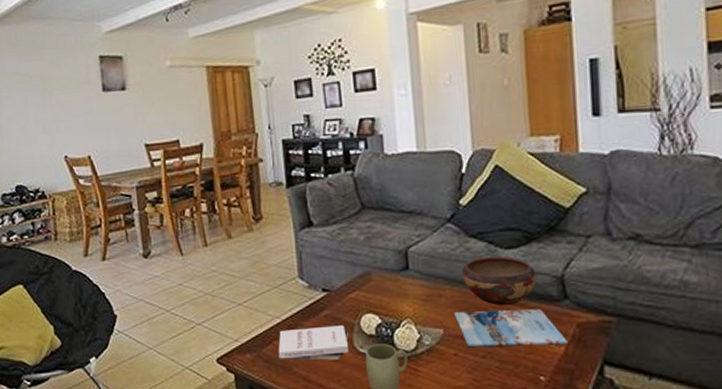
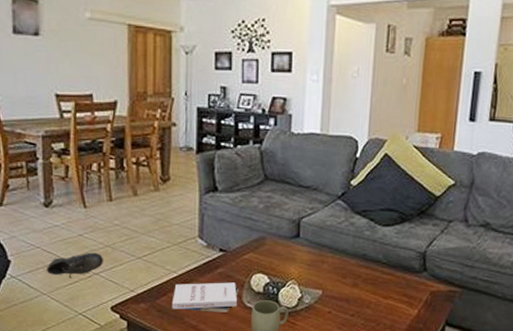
shoe: none [150,301,206,330] -> present [46,252,104,278]
magazine: present [454,309,568,348] -> none [333,277,421,308]
decorative bowl: present [461,256,537,305] -> none [343,231,405,273]

